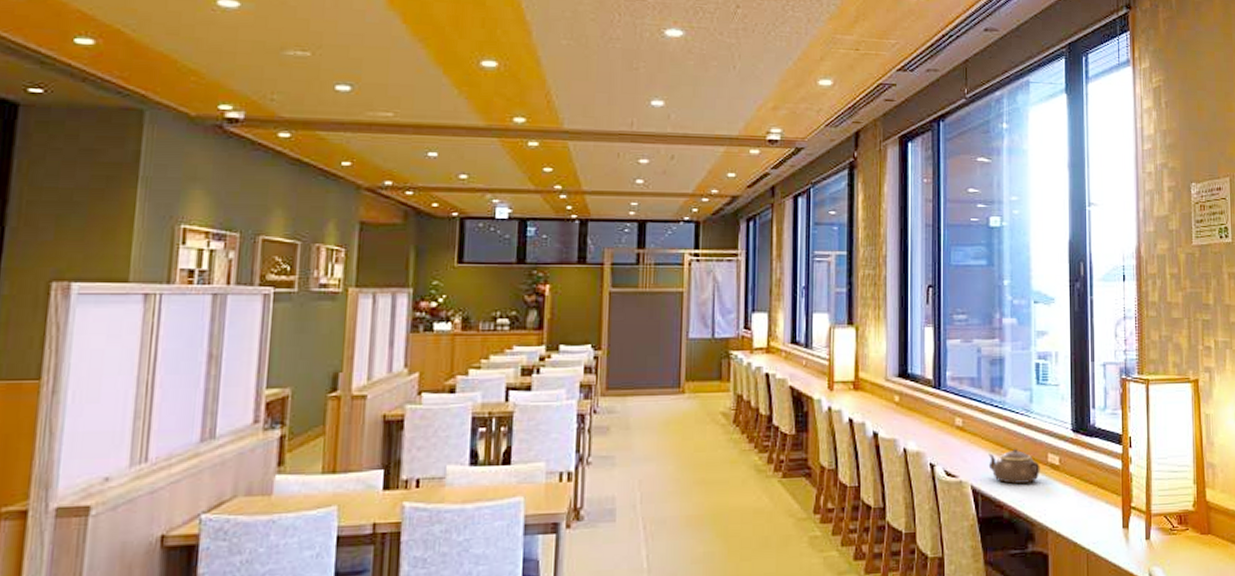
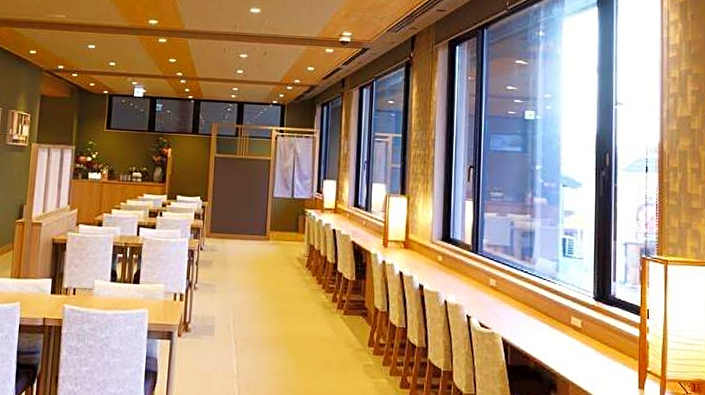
teapot: present [988,449,1040,484] -> none [517,310,564,340]

